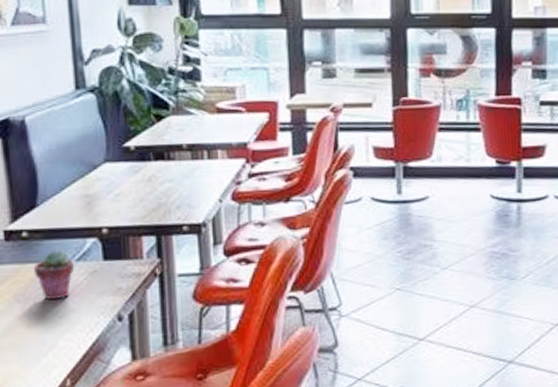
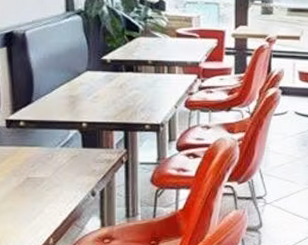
potted succulent: present [34,250,74,301] -> none [28,138,59,177]

